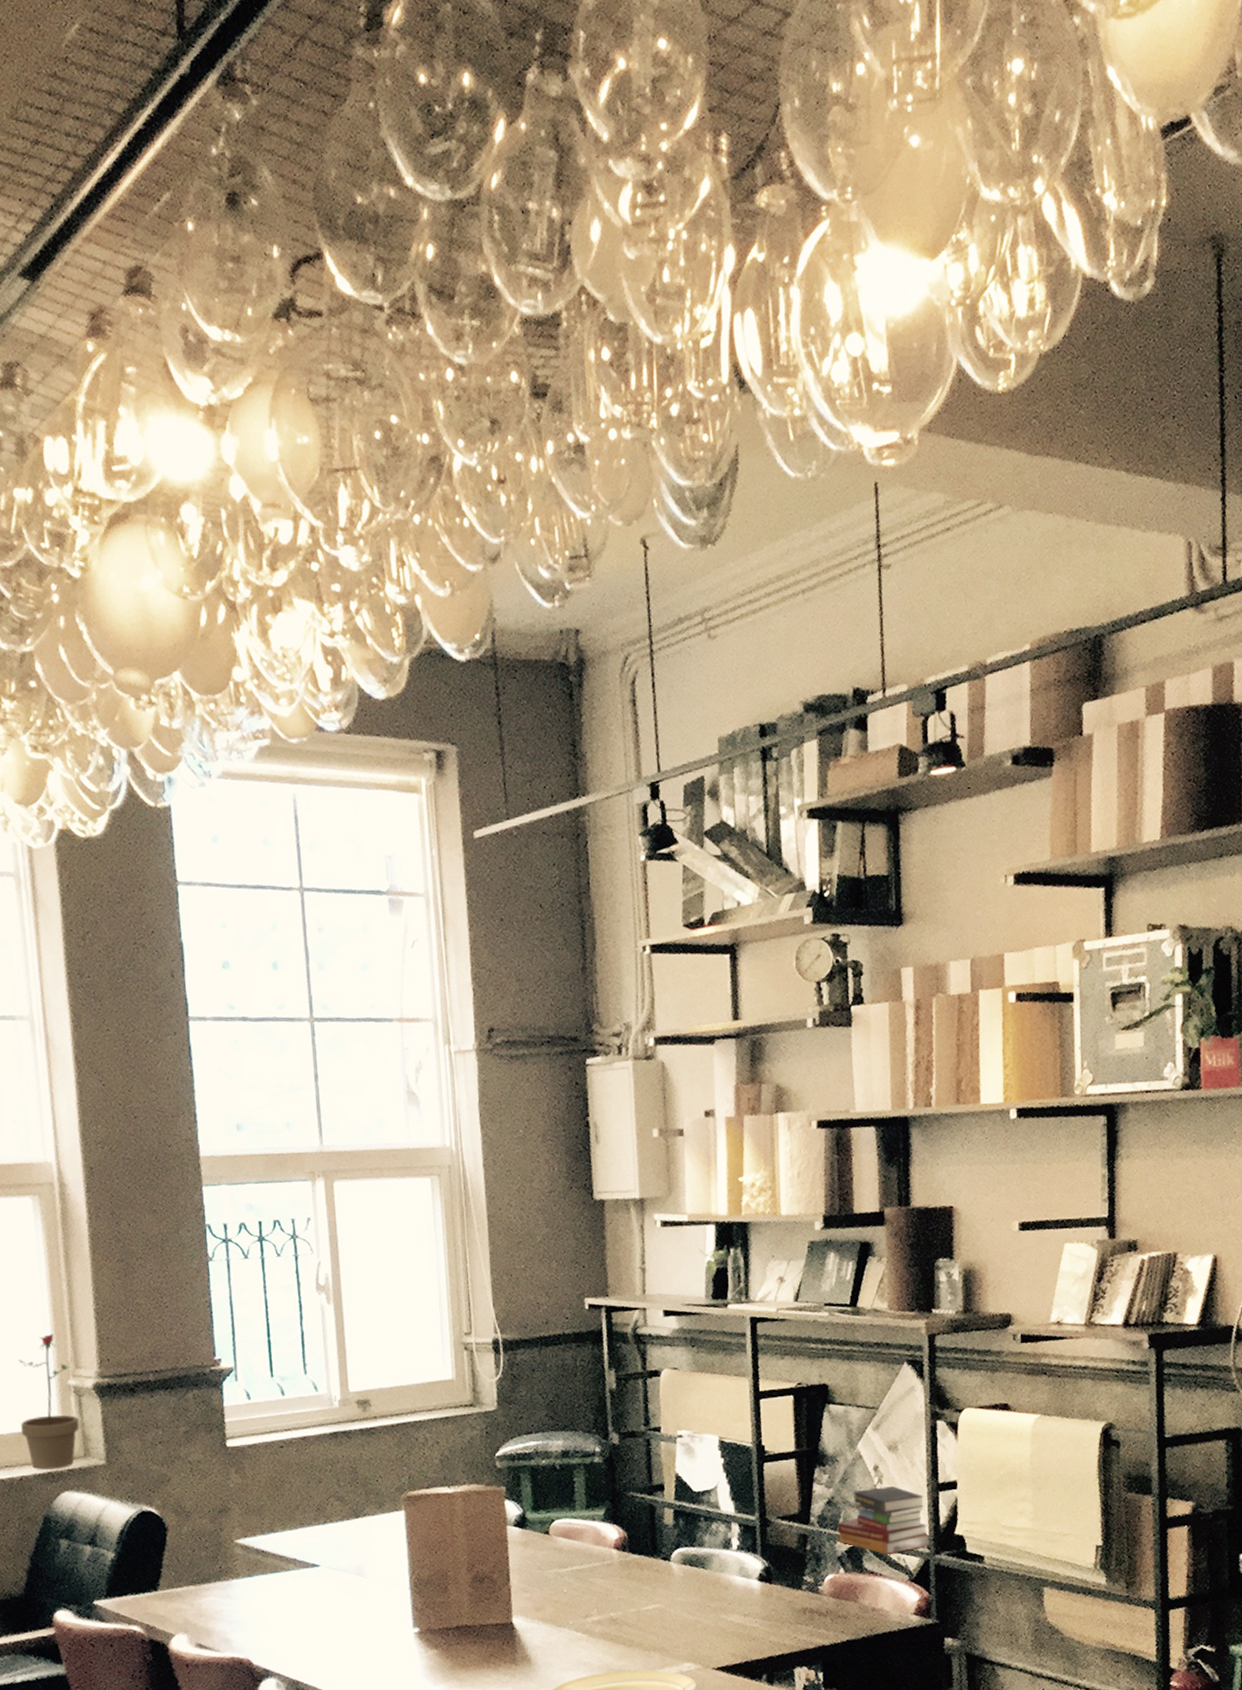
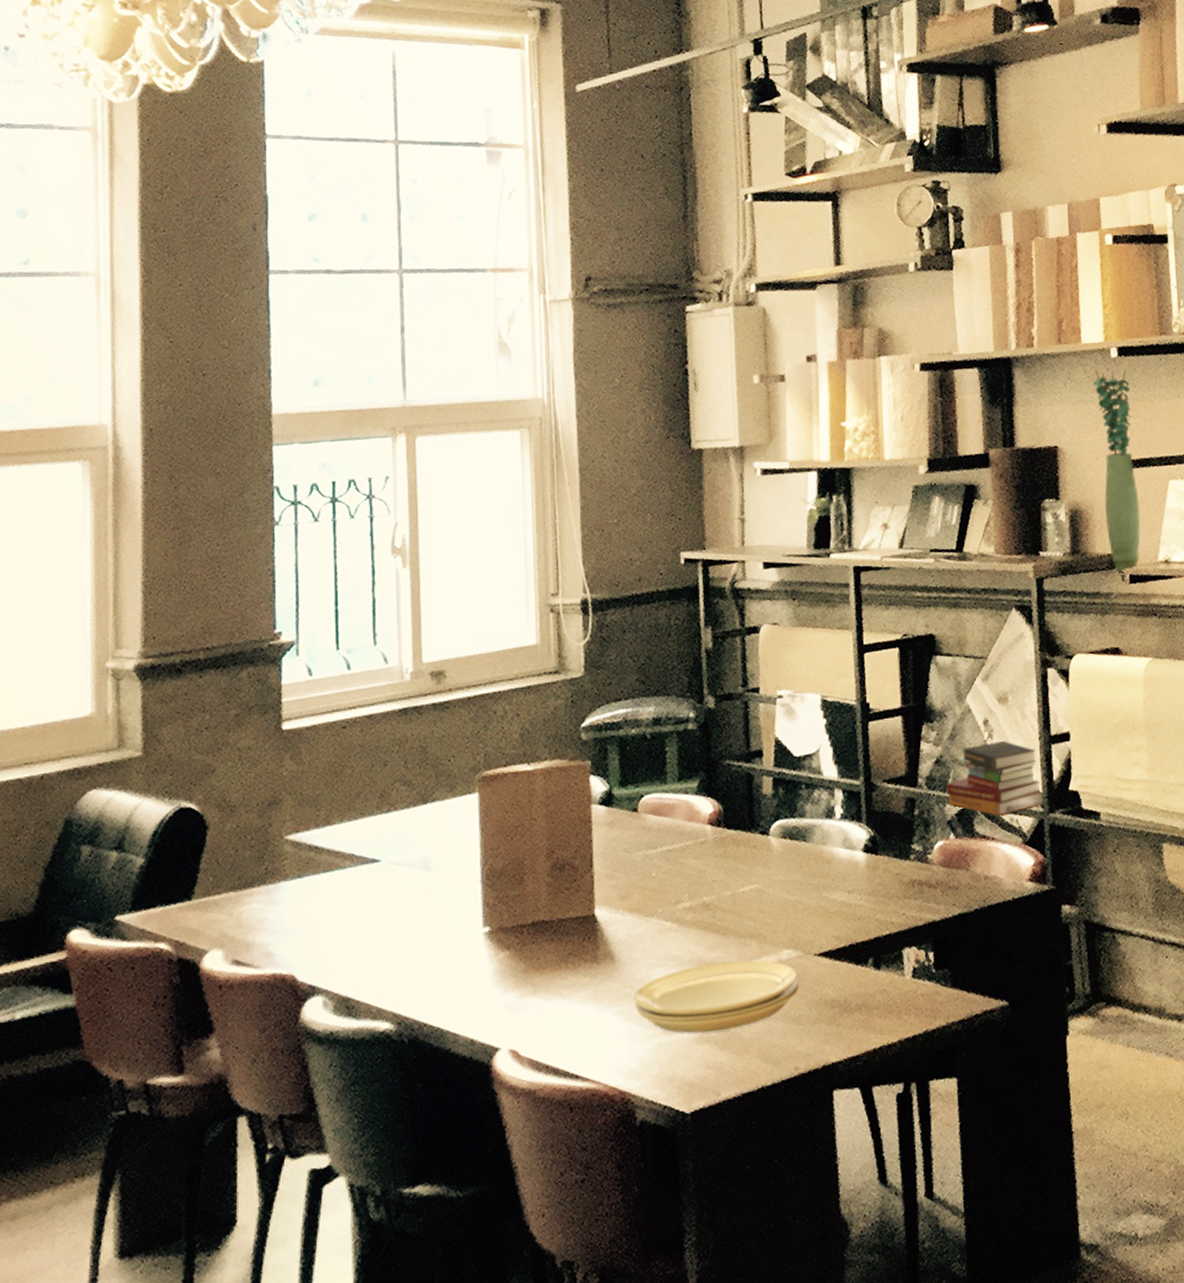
potted flower: present [18,1334,80,1471] -> none [47,611,116,766]
vase: none [990,1131,1034,1332] -> present [1092,370,1141,573]

